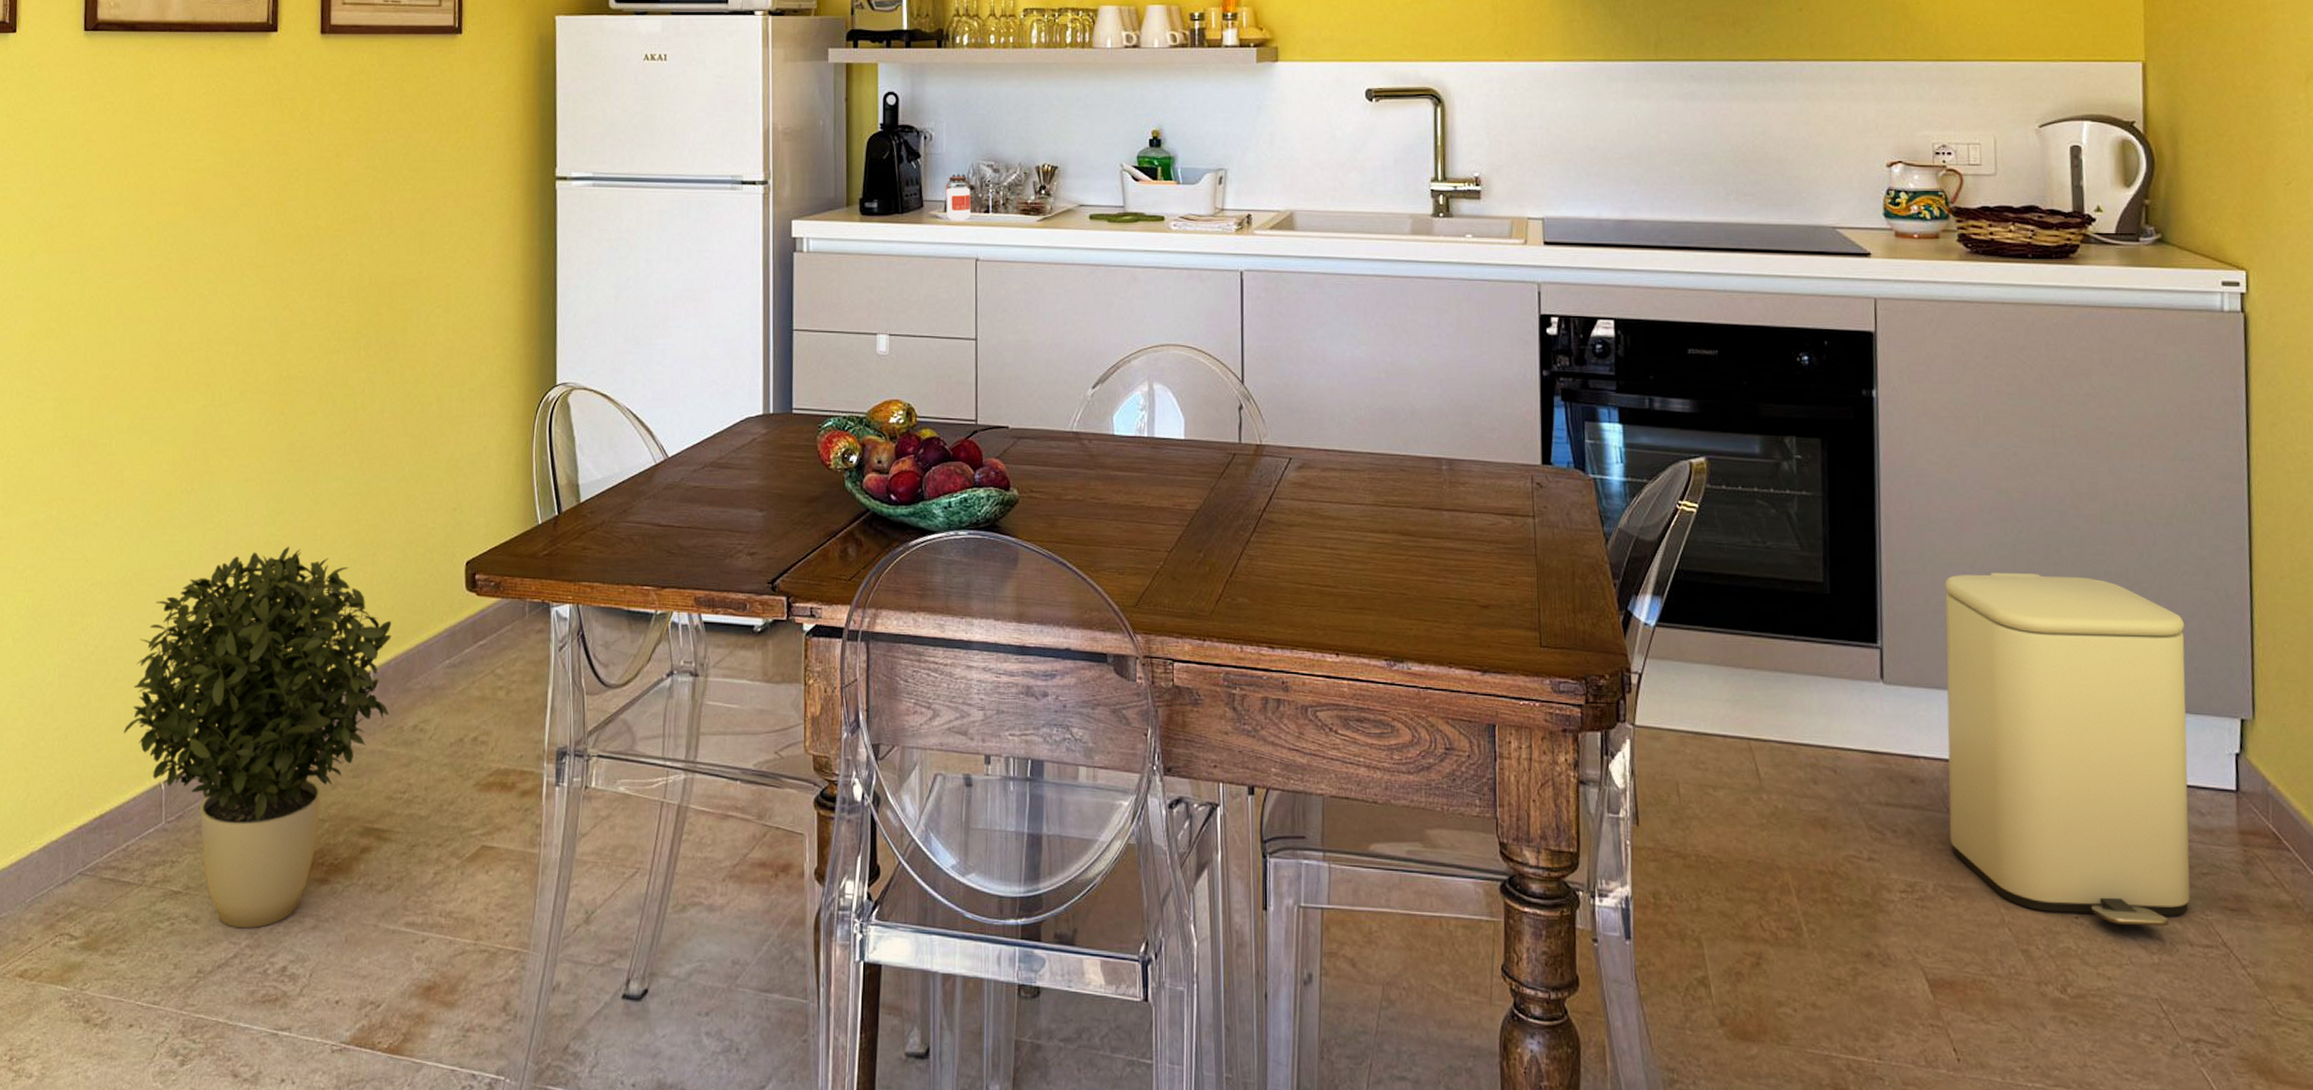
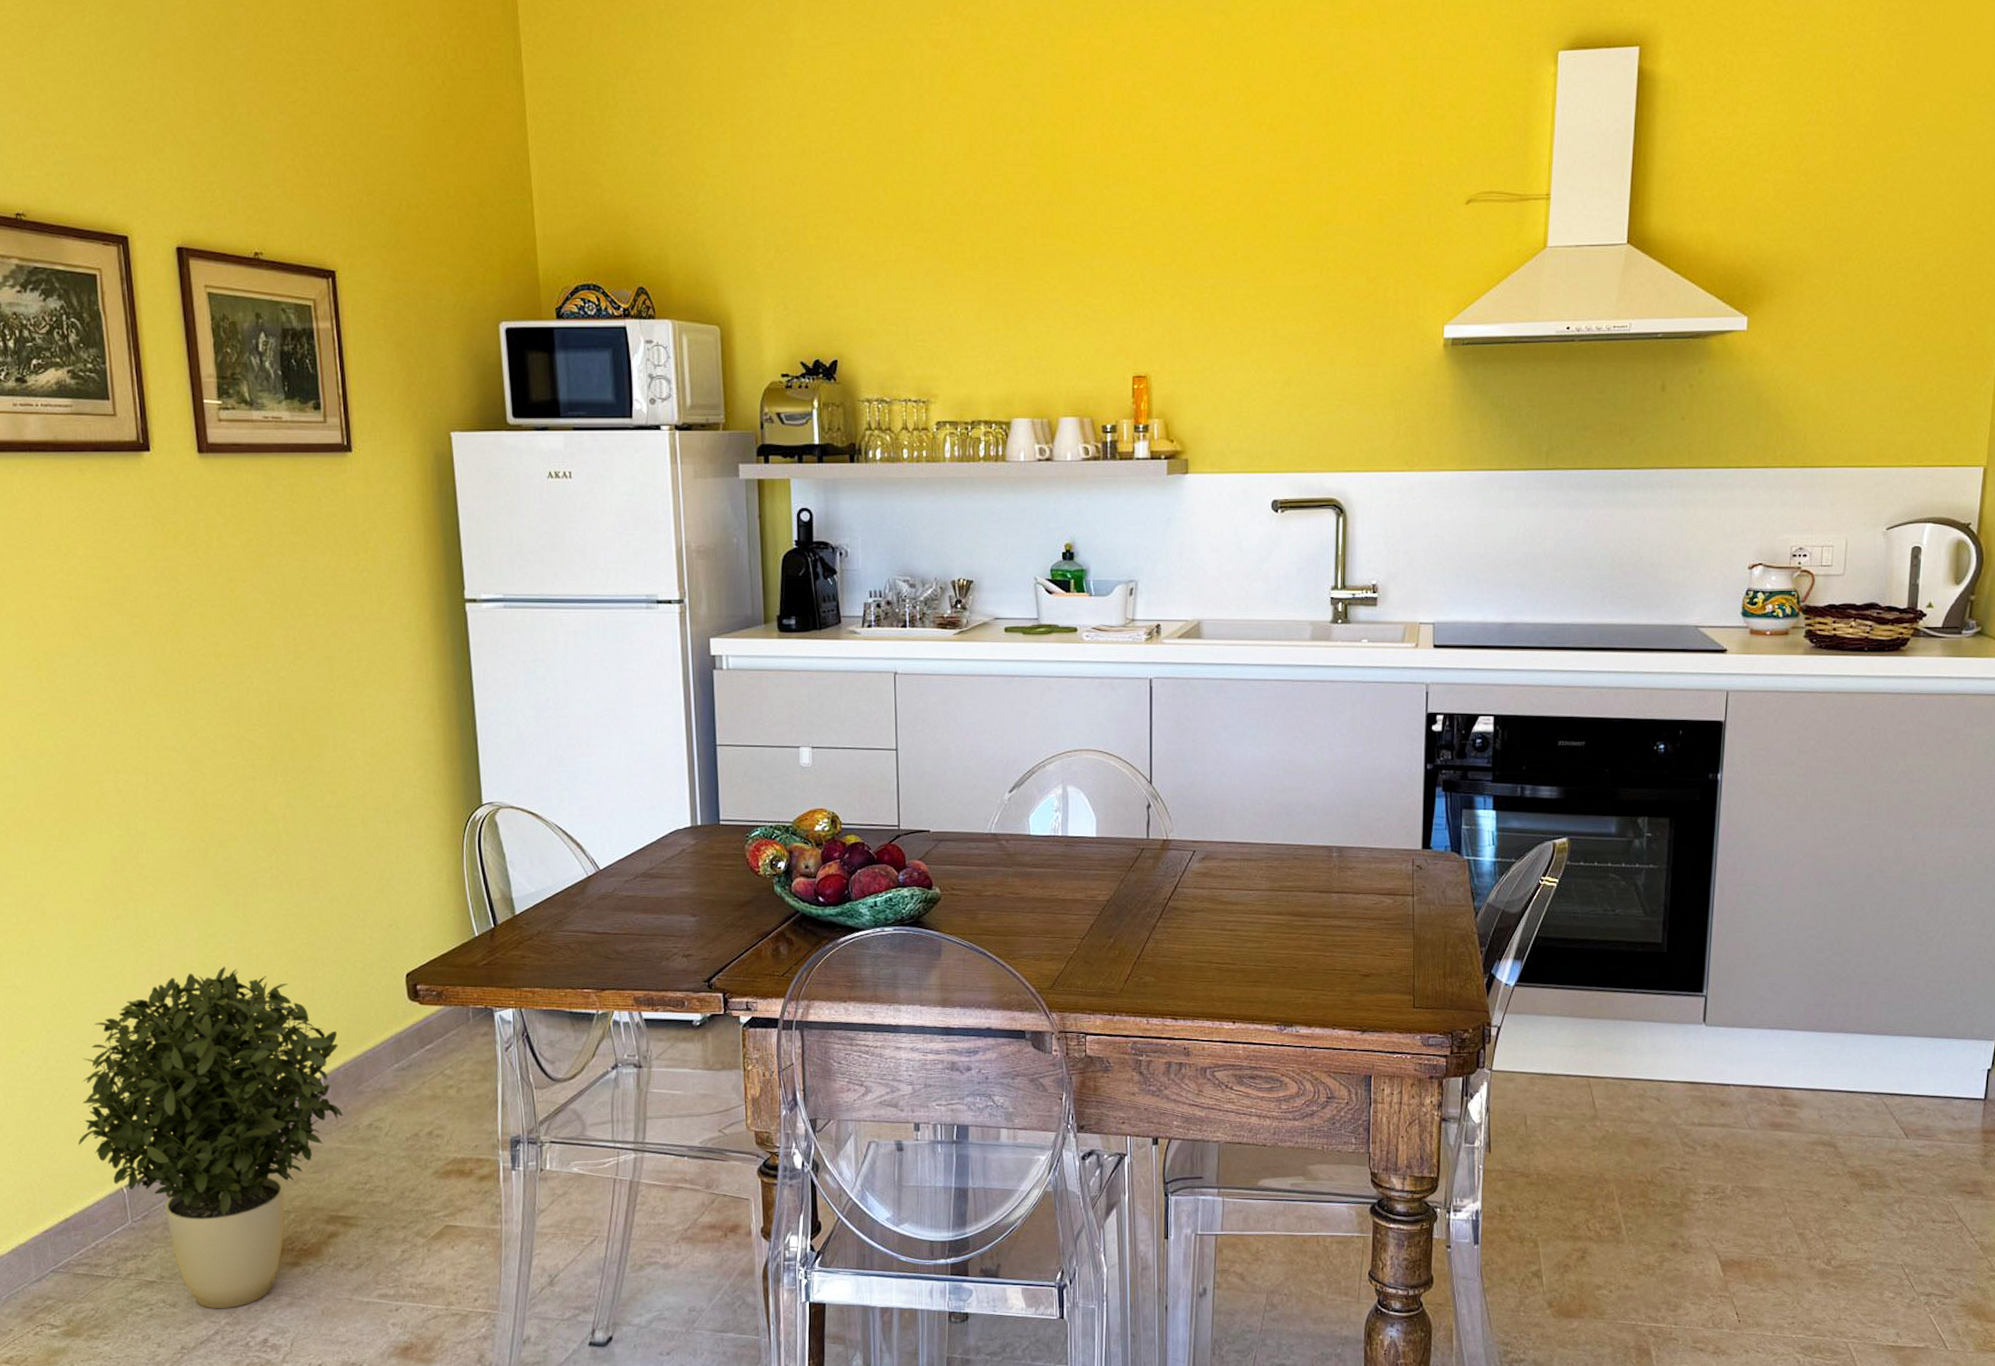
jar: present [945,176,972,220] -> none [862,591,889,635]
pedal bin: present [1944,572,2191,927] -> none [1749,928,1960,1210]

